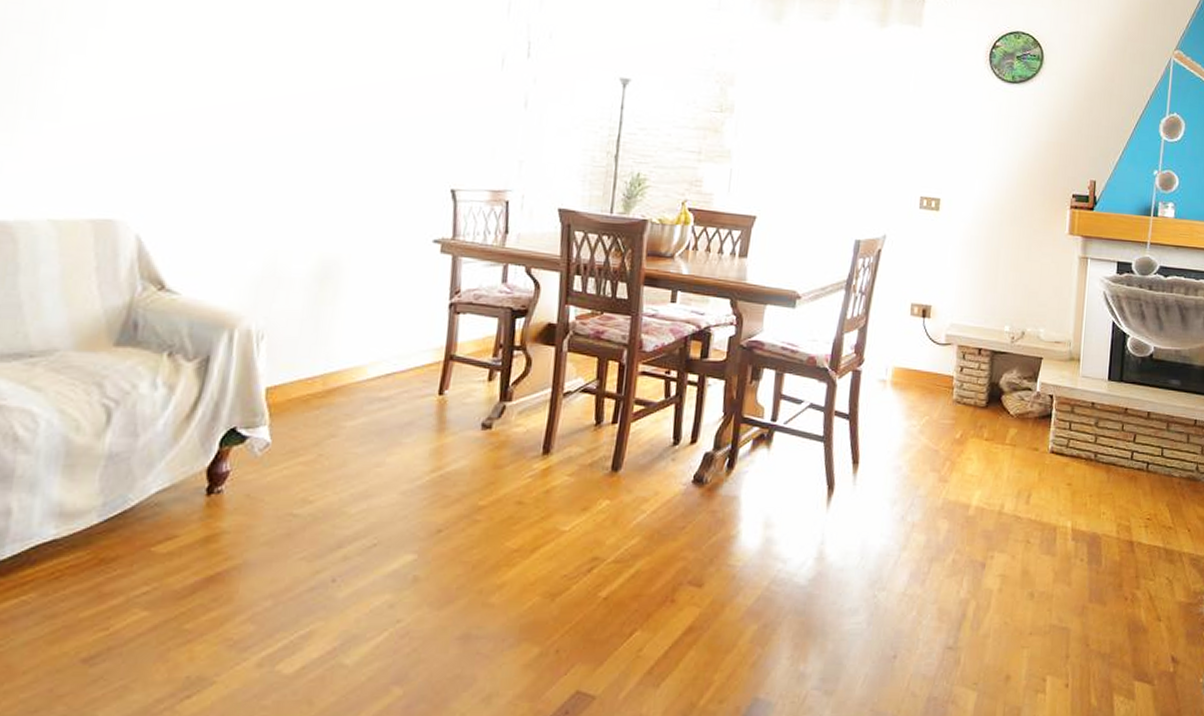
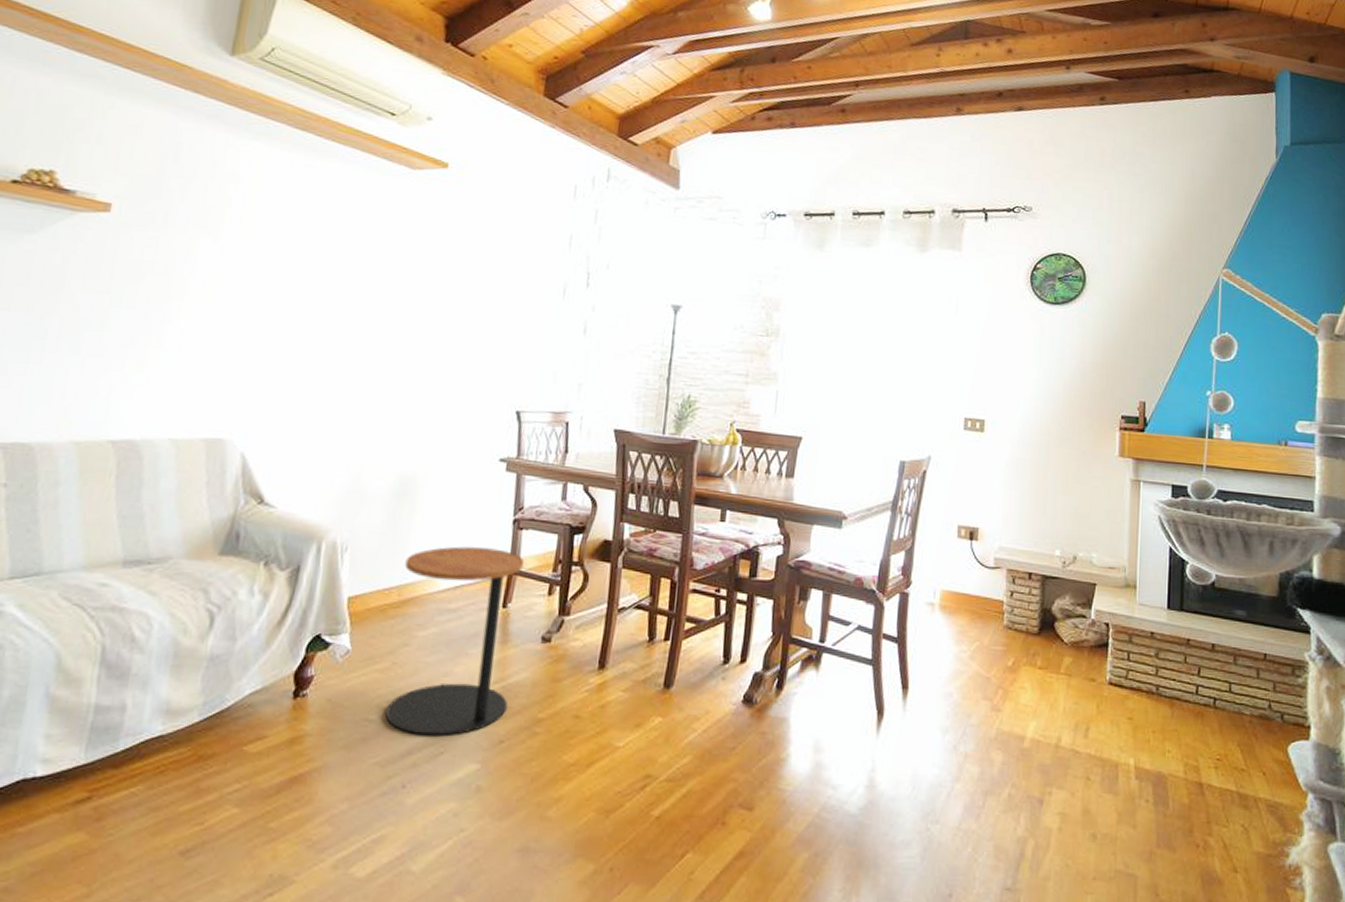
side table: none [312,332,461,528] -> present [385,546,524,737]

